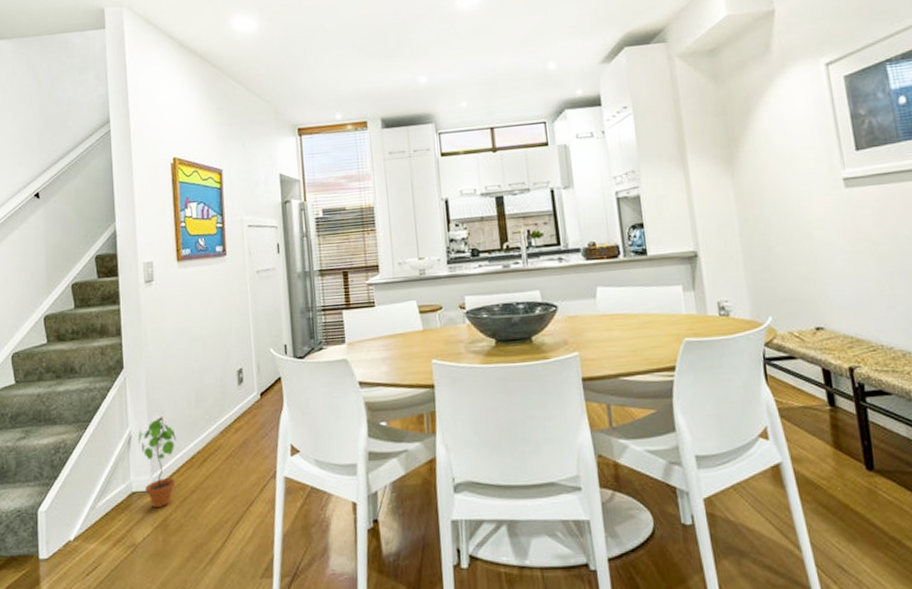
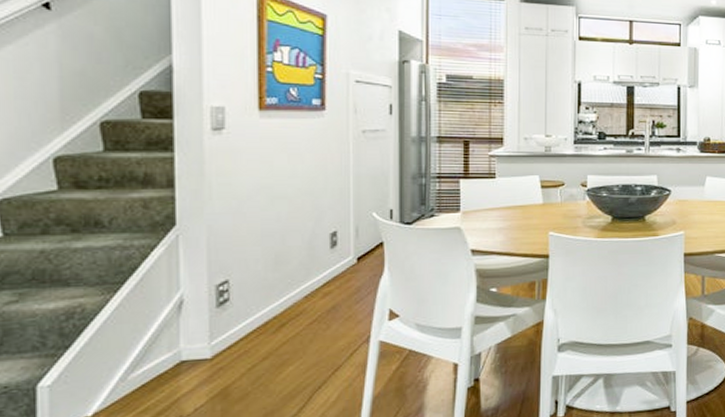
potted plant: present [138,420,176,509] -> none [192,283,246,377]

